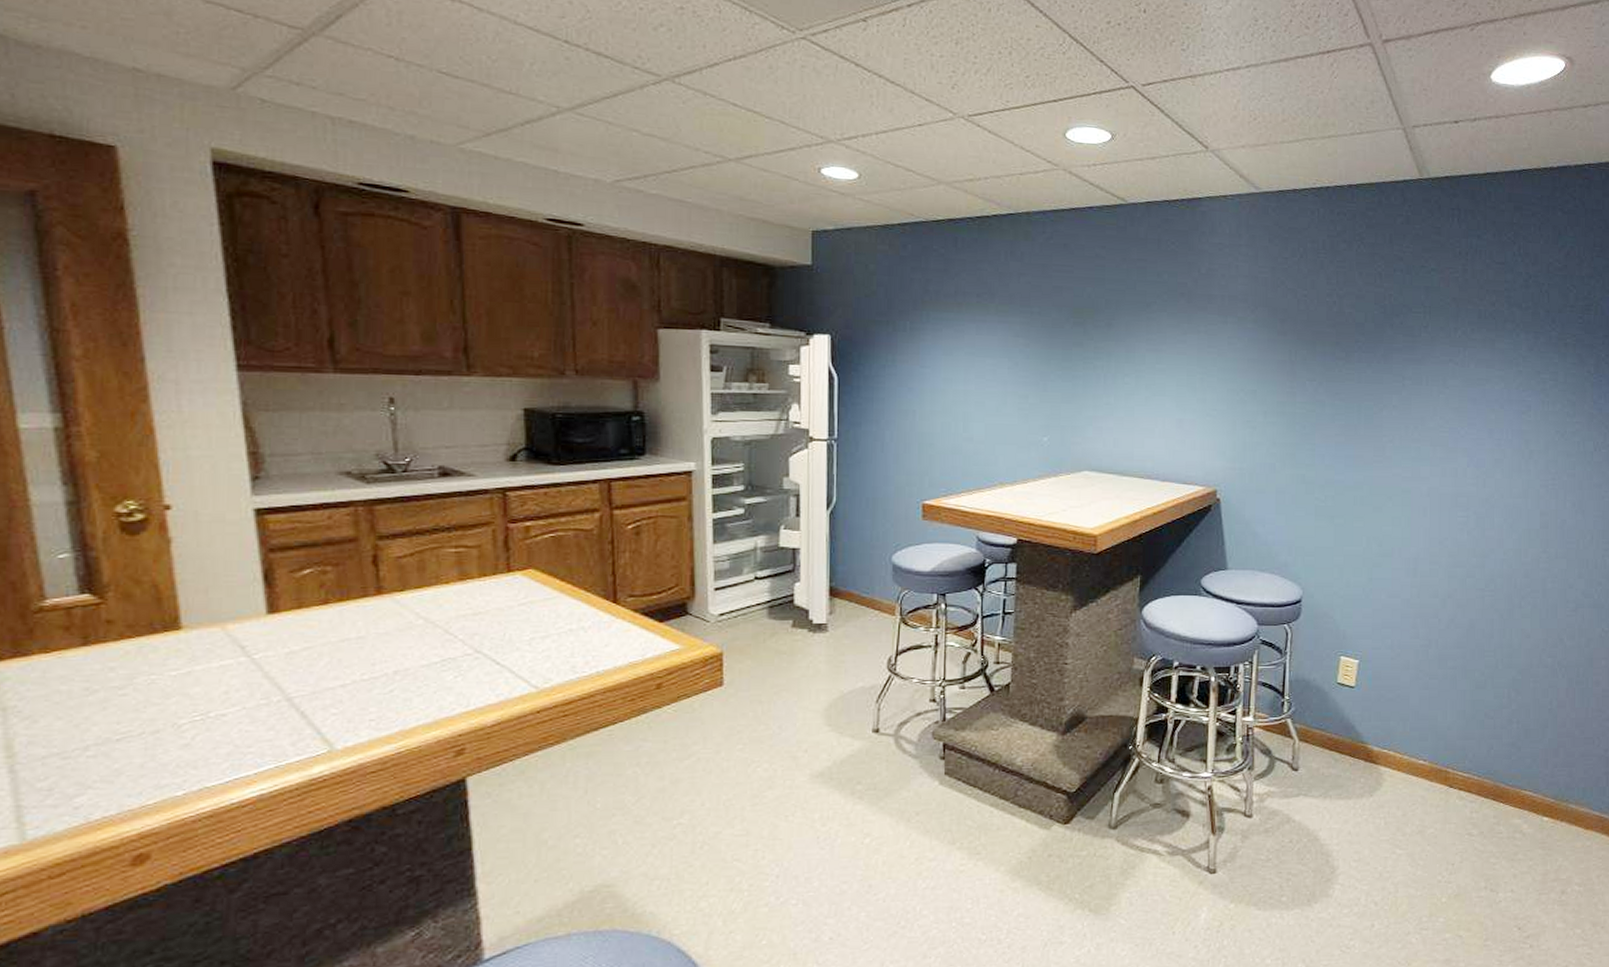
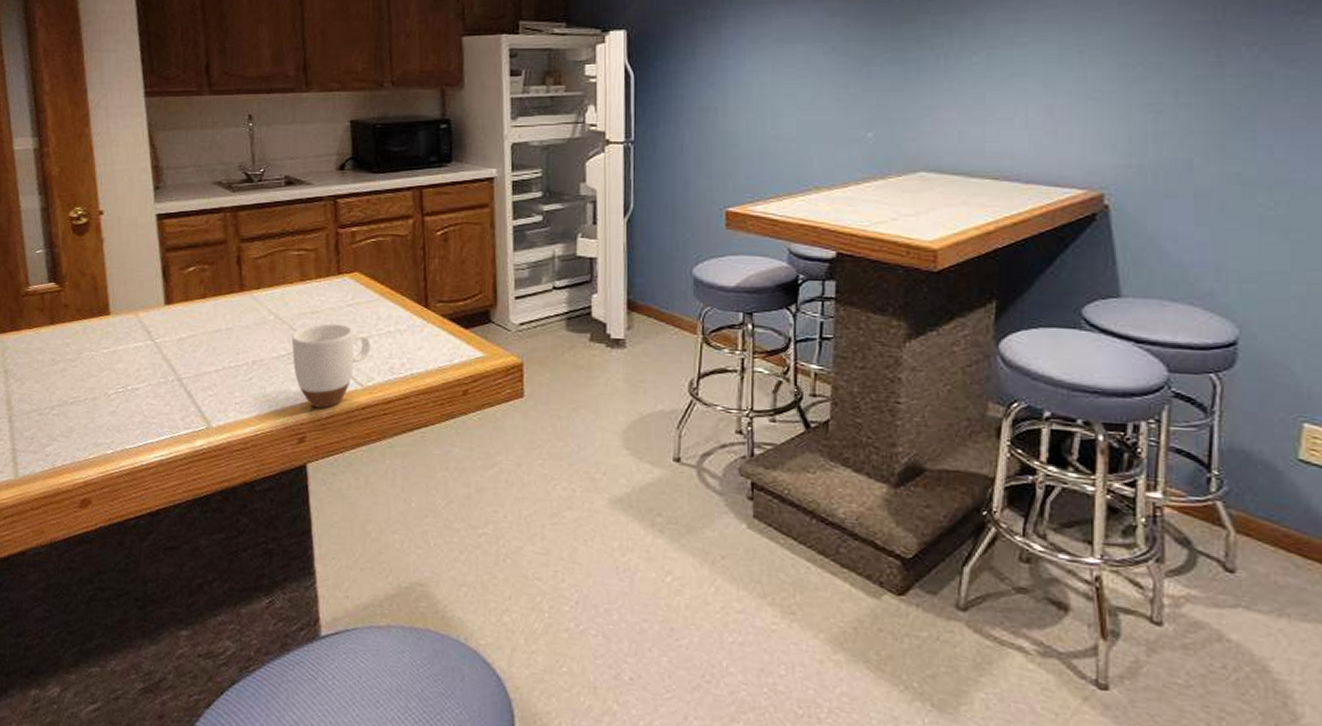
mug: none [446,624,548,716] -> present [291,323,371,408]

